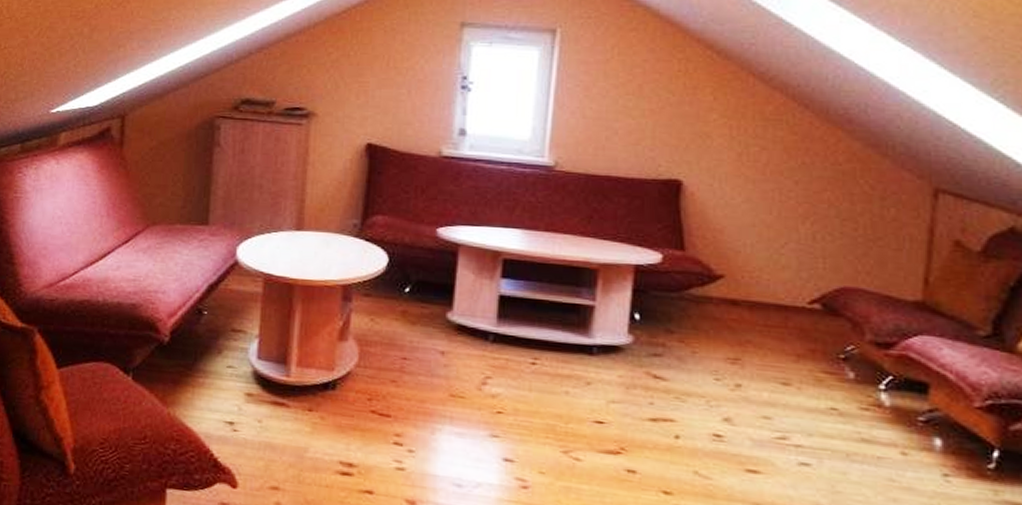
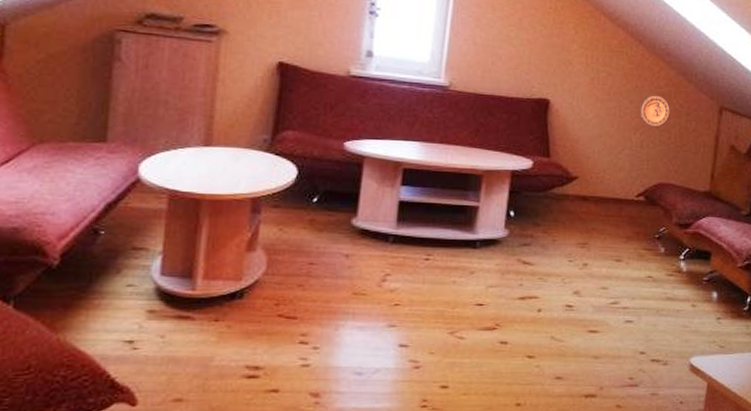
decorative plate: none [809,174,855,215] -> present [640,95,670,127]

